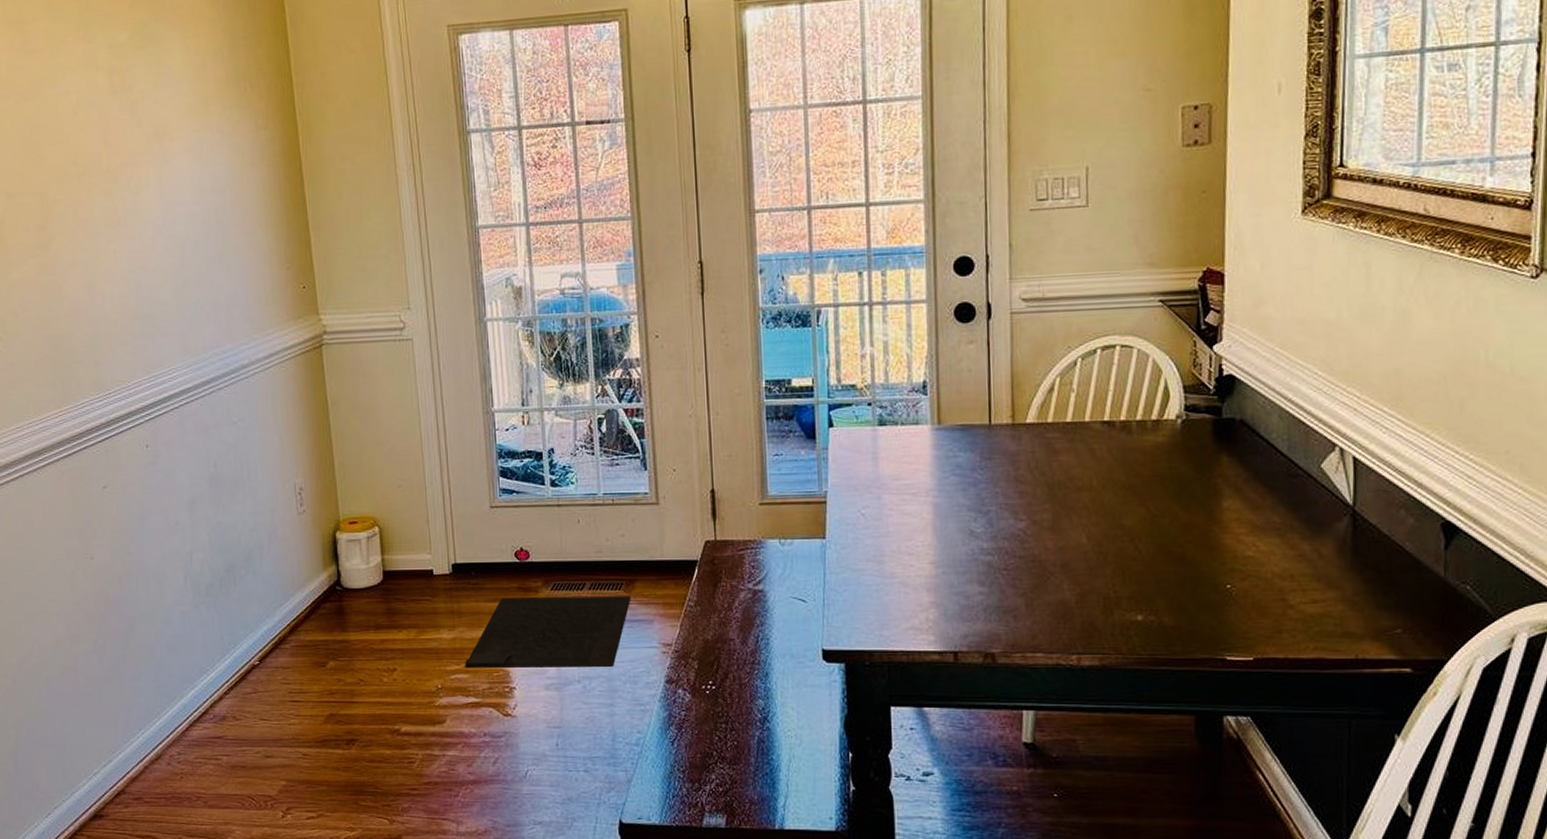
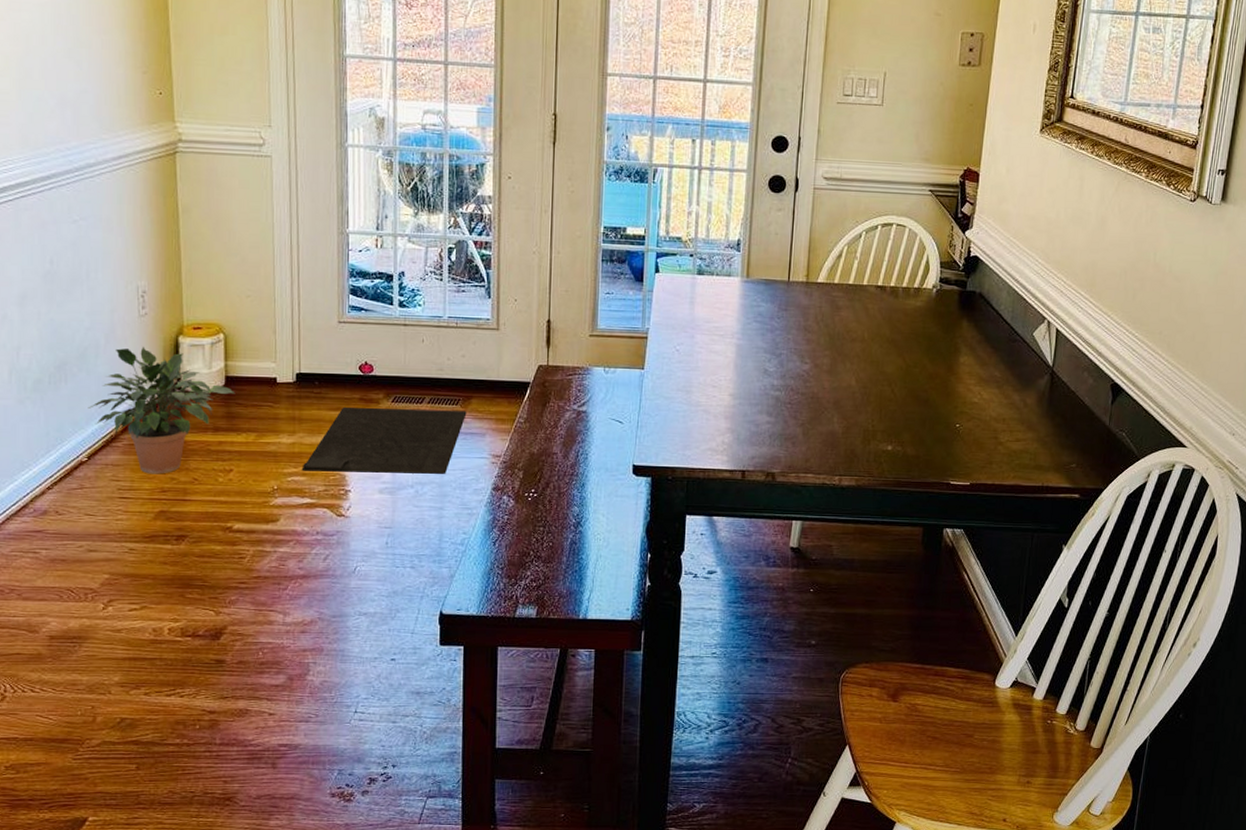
potted plant: none [256,545,394,676] -> present [88,346,236,474]

